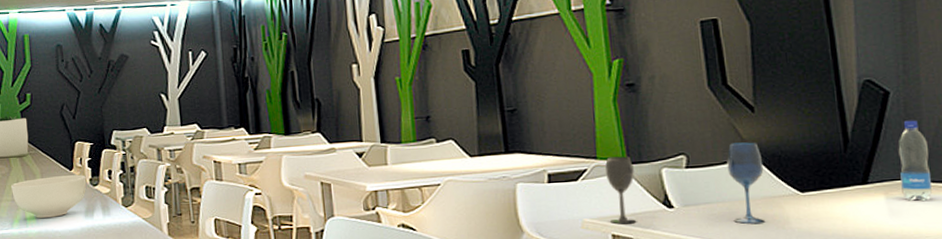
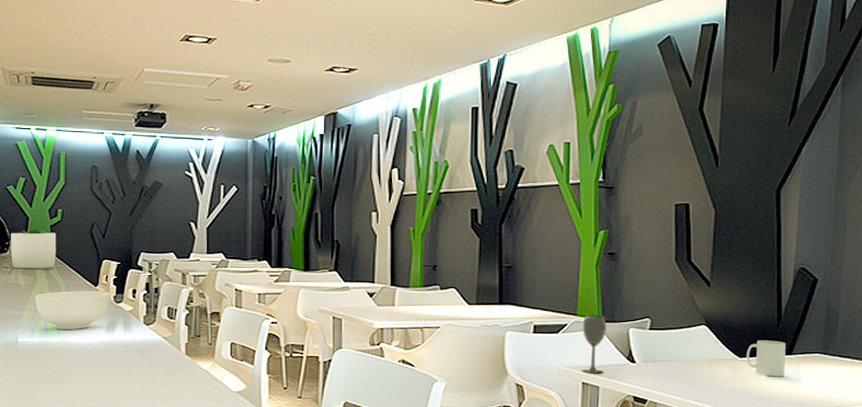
wineglass: present [726,142,766,225] -> none [683,311,712,382]
cup: none [809,169,861,212] -> present [746,340,786,377]
bottle: present [897,120,932,202] -> none [818,304,842,373]

